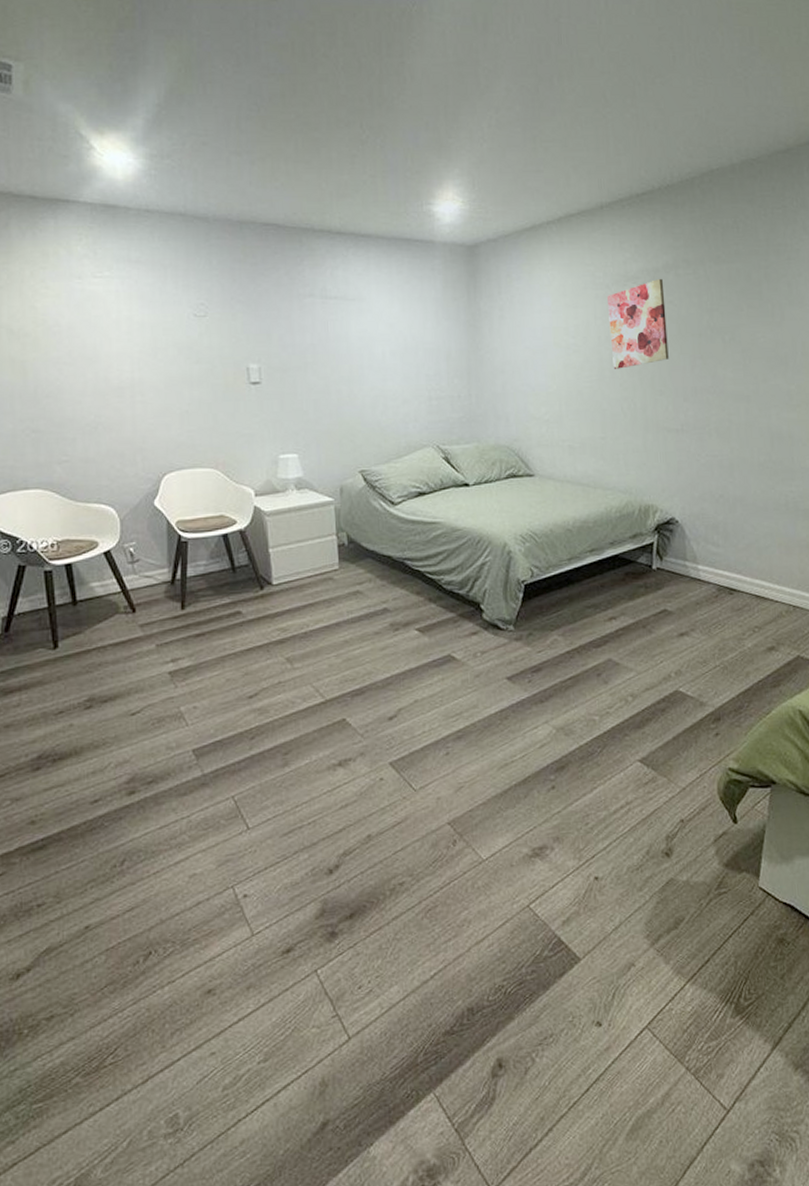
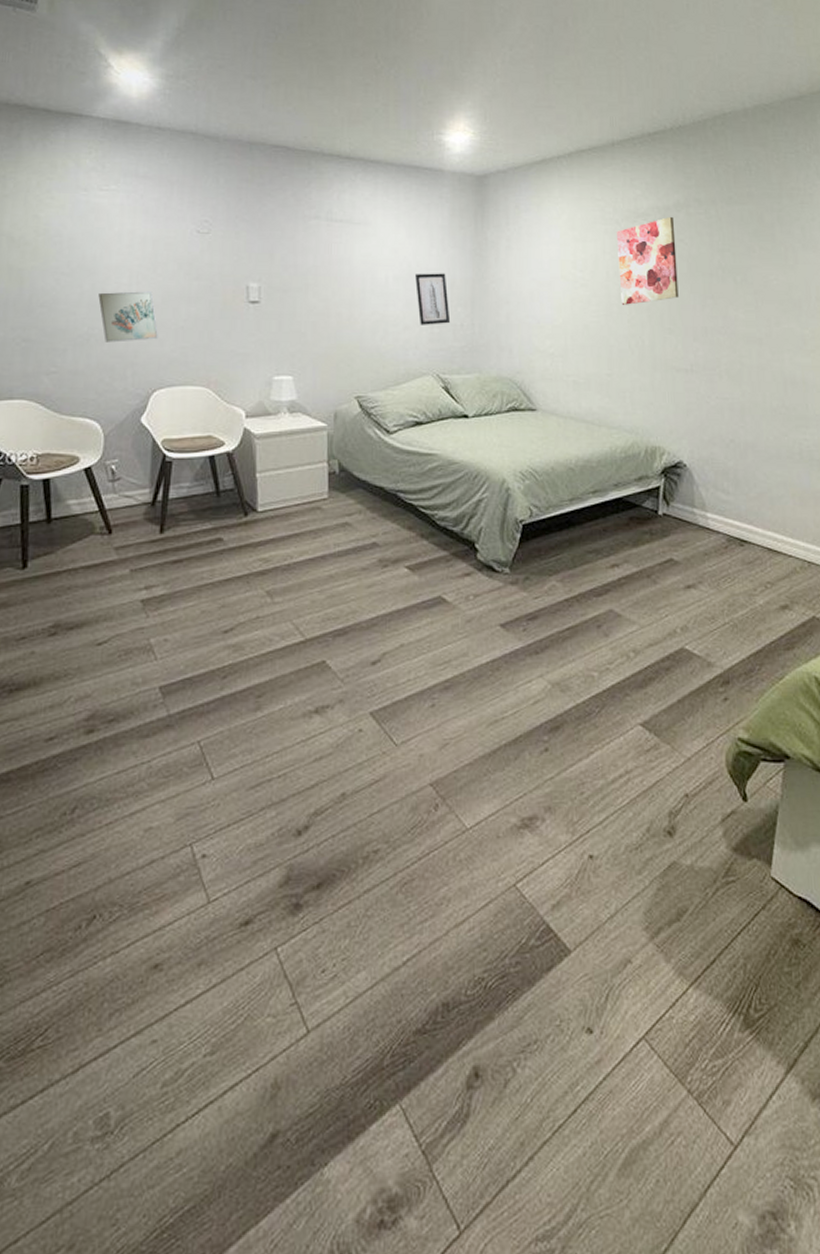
wall art: none [102,377,164,430] -> present [98,291,158,343]
wall art: none [412,346,448,398] -> present [415,273,451,325]

